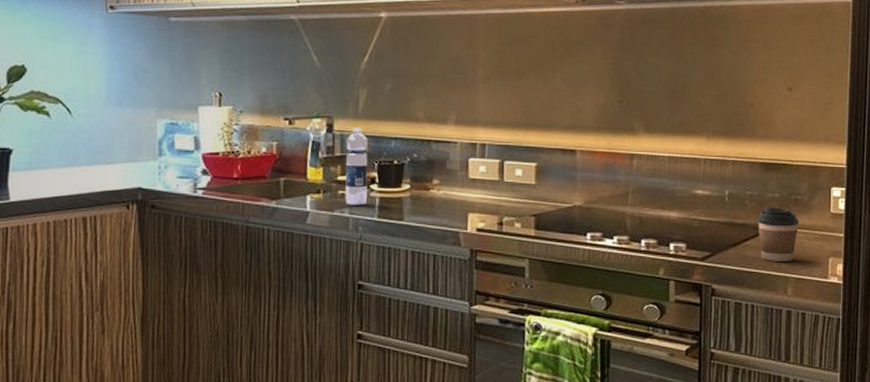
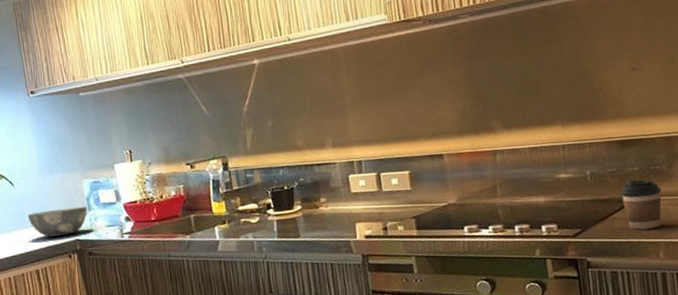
bowl: none [82,148,158,181] -> present [27,206,87,237]
water bottle: present [345,127,368,205] -> none [240,162,266,230]

